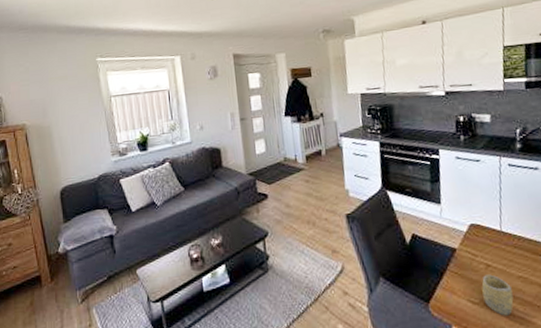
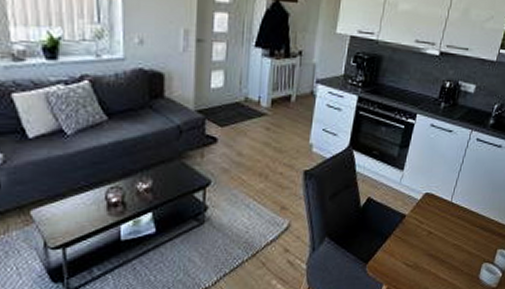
cup: present [481,274,514,316] -> none [417,241,445,278]

